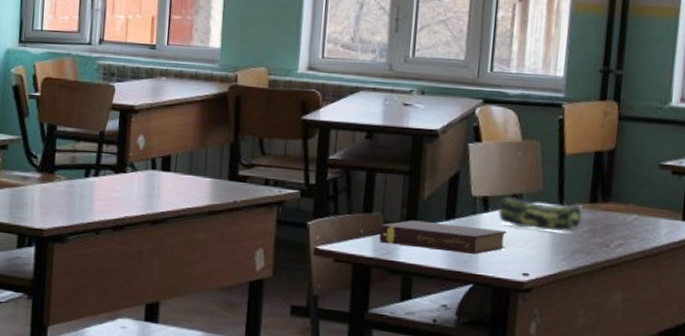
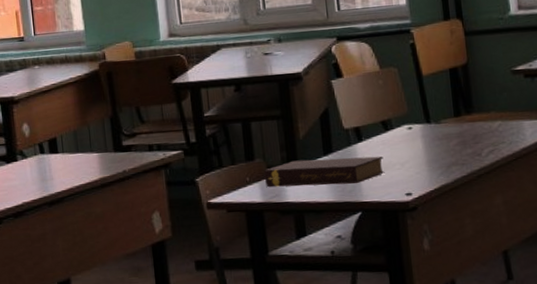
pencil case: present [498,196,583,232] -> none [371,121,451,151]

